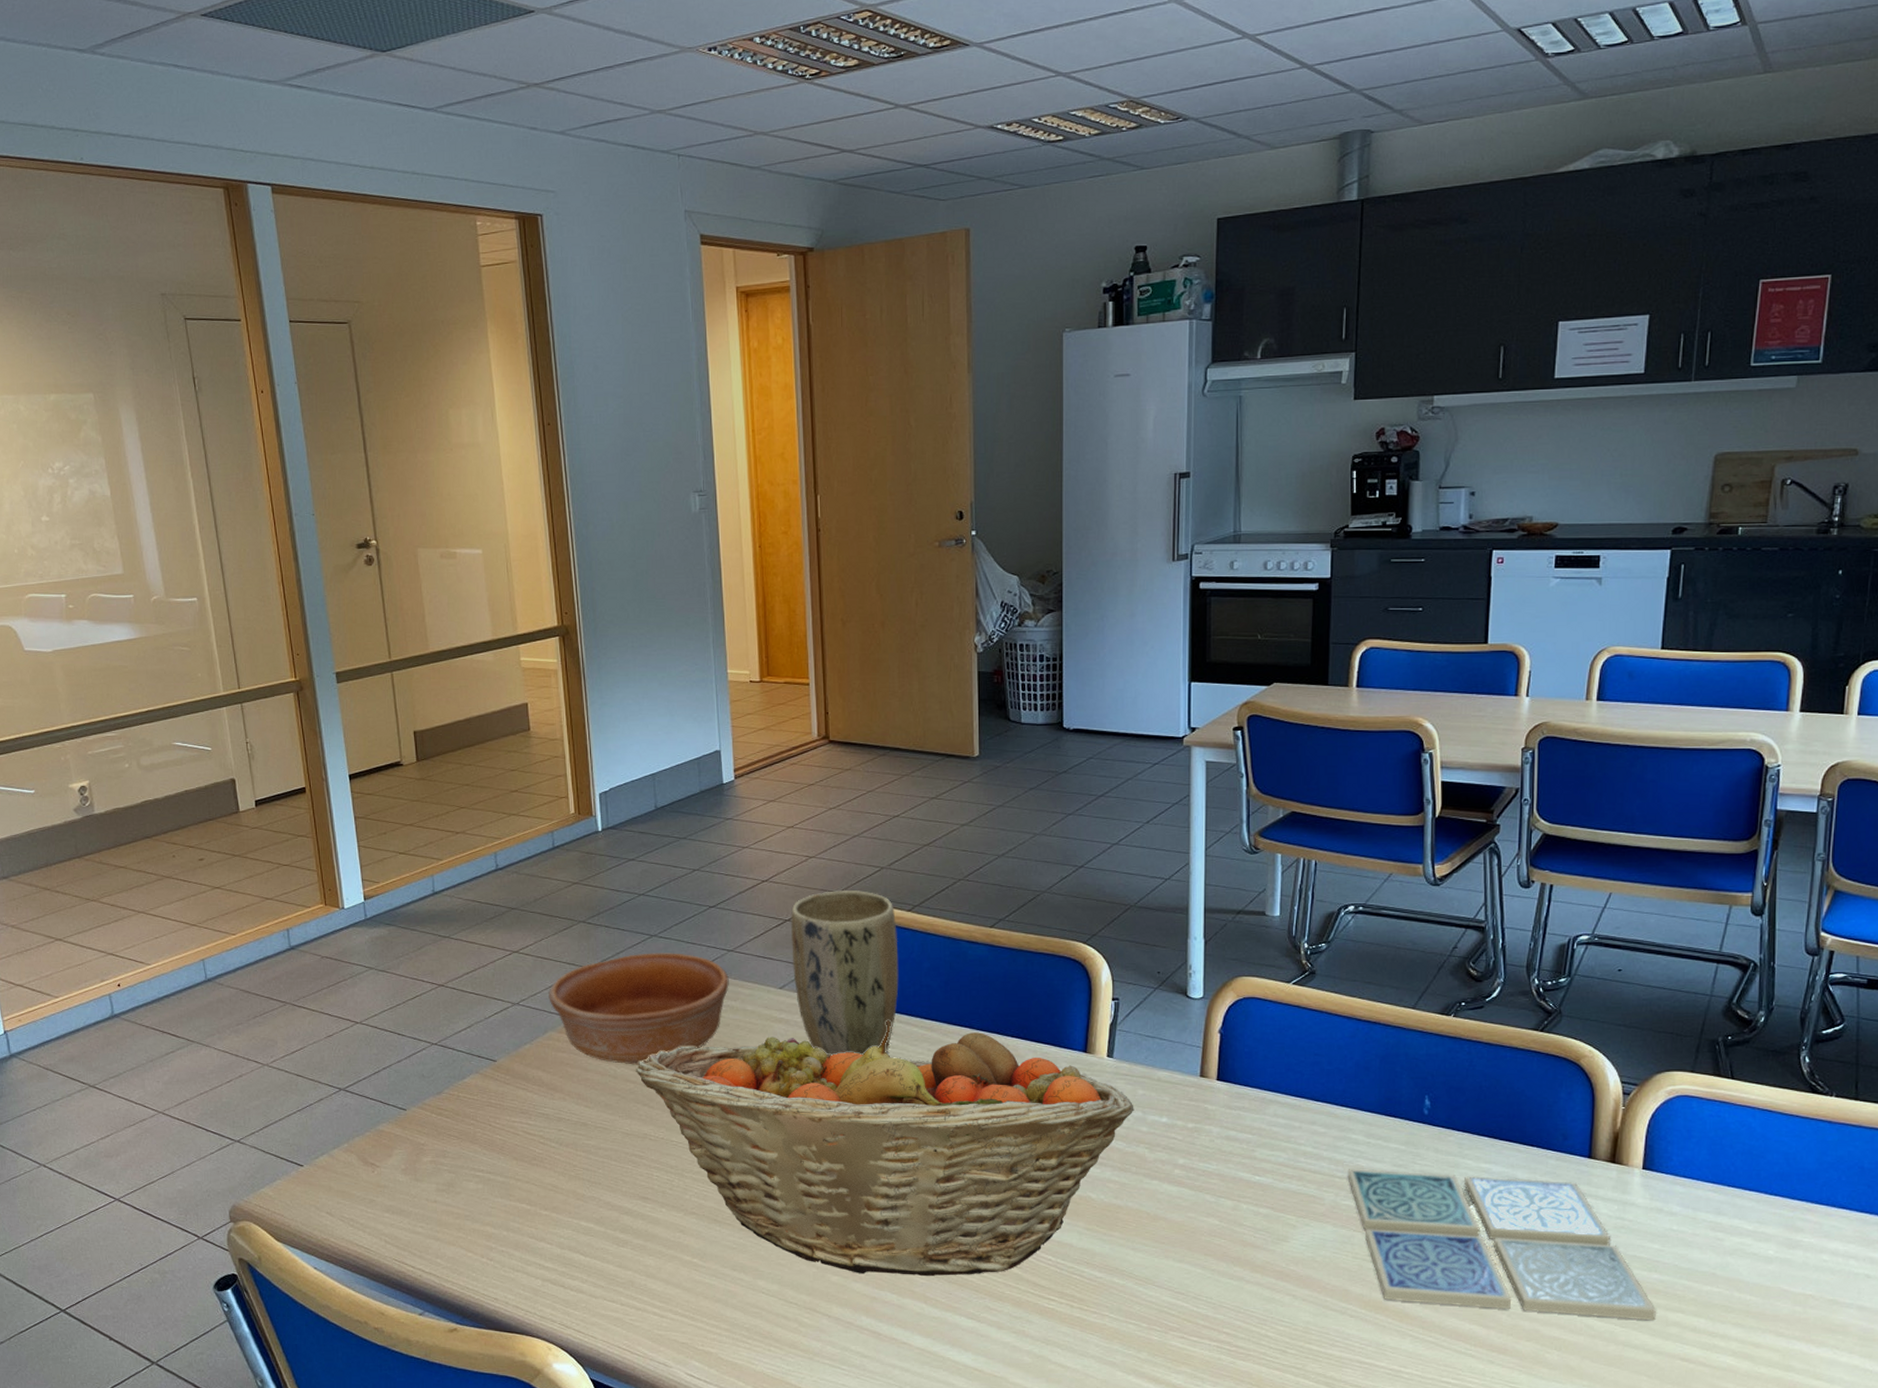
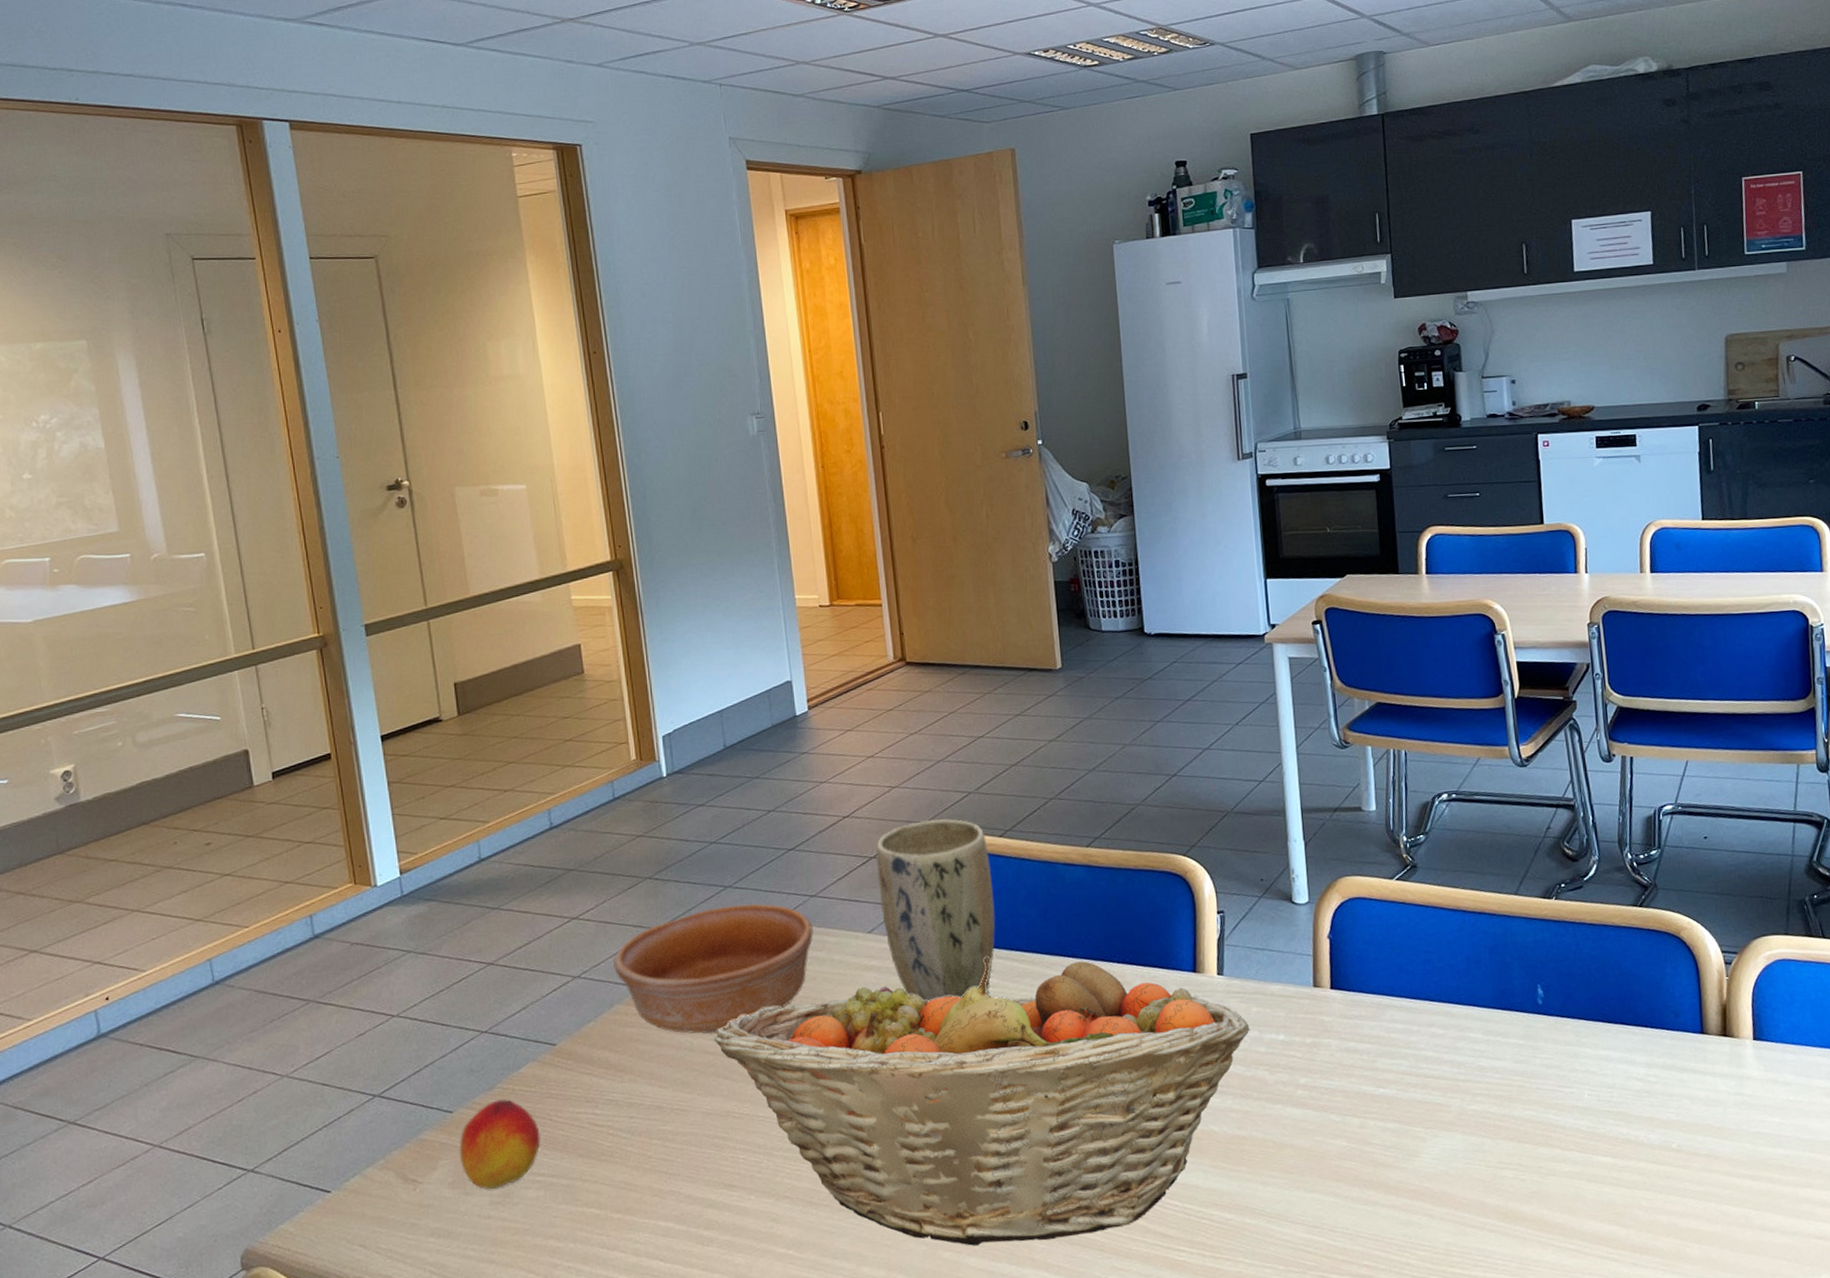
peach: none [411,1102,481,1179] -> present [459,1098,541,1189]
drink coaster: present [1347,1169,1656,1321] -> none [1470,1060,1787,1209]

